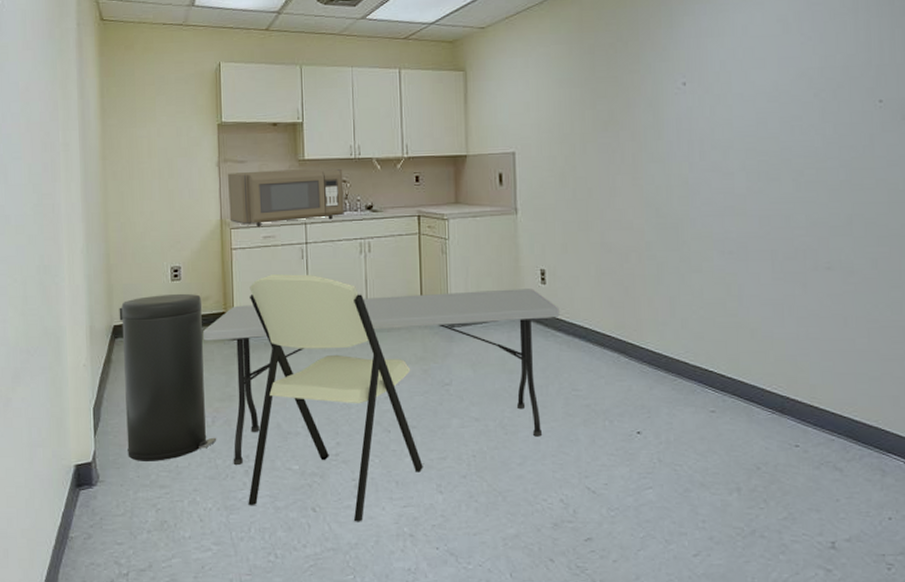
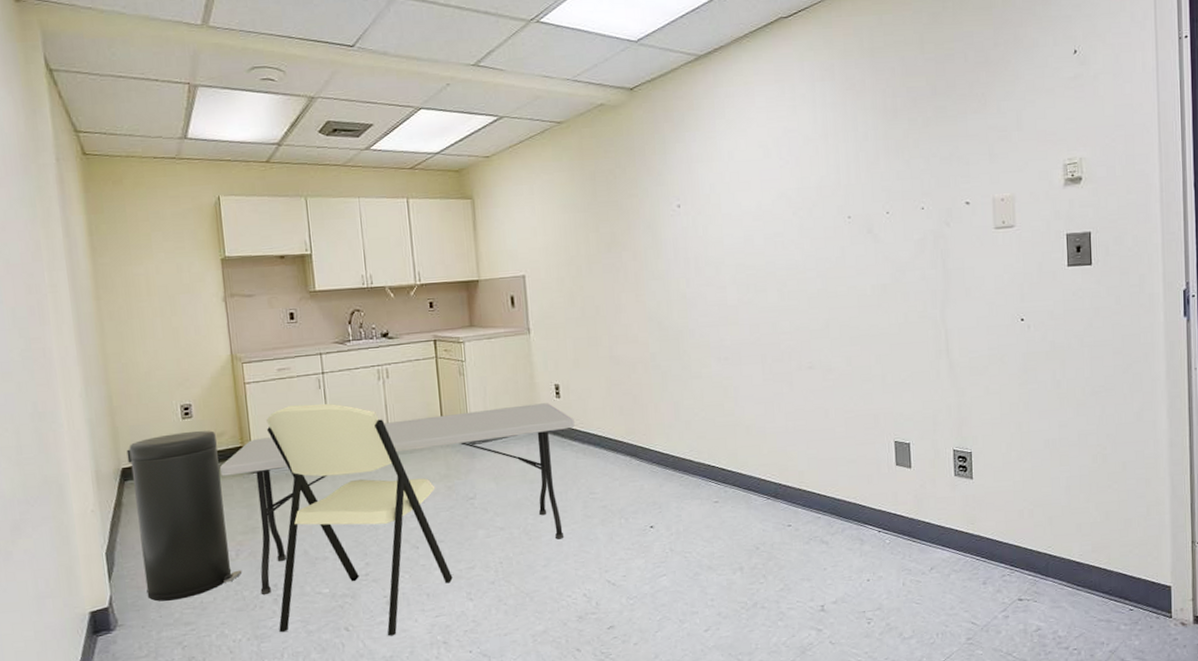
microwave: present [227,167,344,227] -> none [234,297,360,360]

